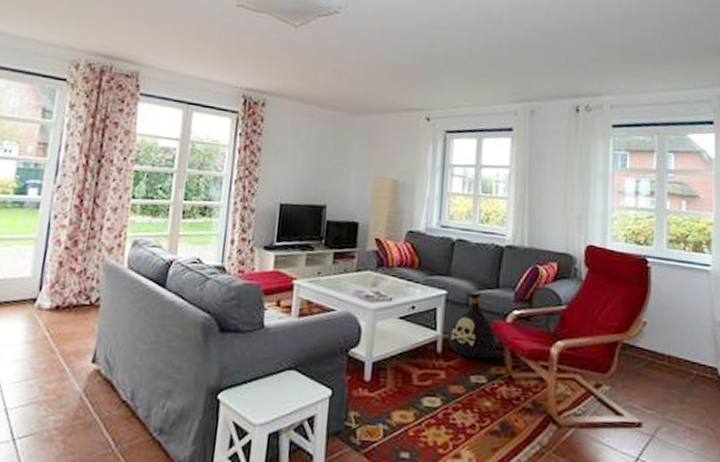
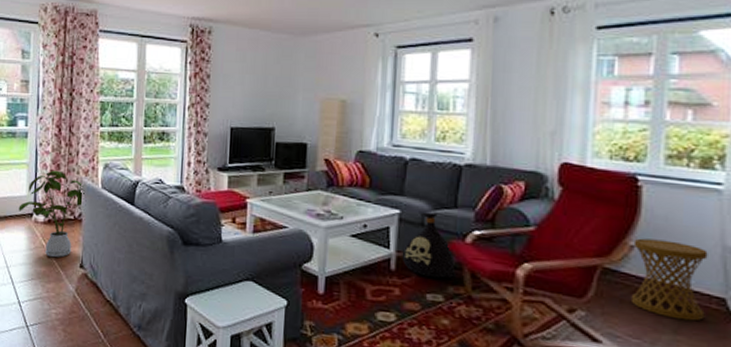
house plant: none [17,247,106,352] -> present [18,170,85,258]
side table: none [645,315,702,390] -> present [630,238,708,321]

